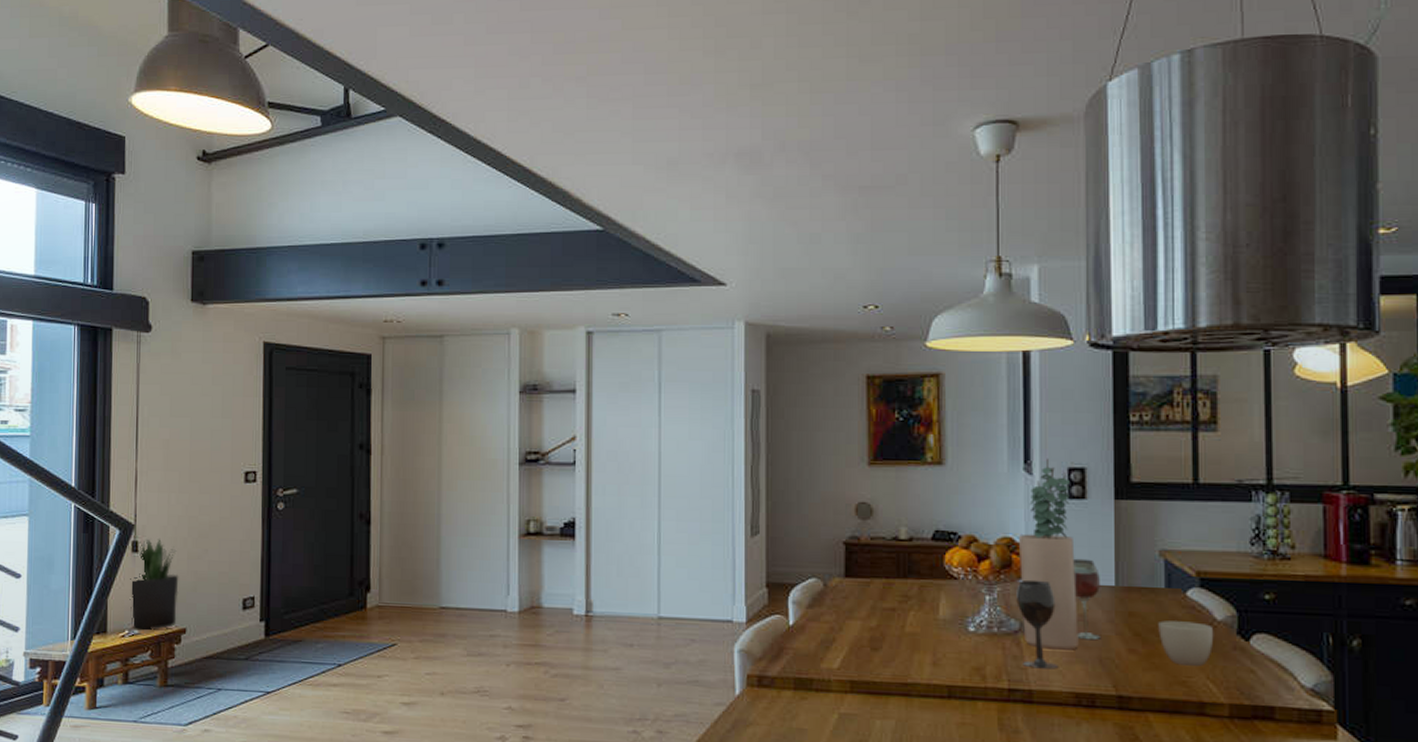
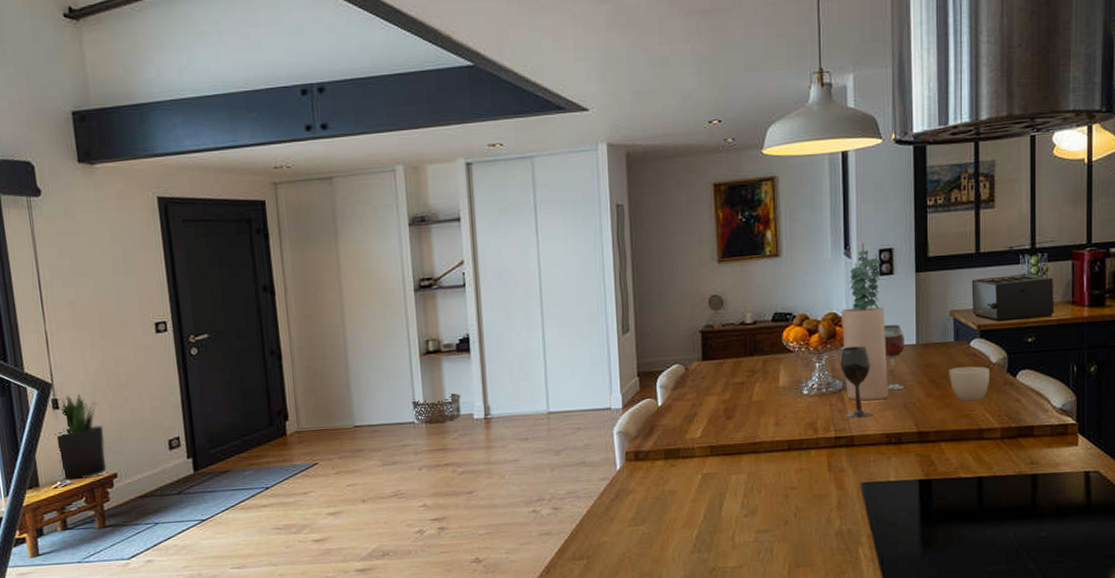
basket: none [506,583,560,614] -> present [412,393,462,423]
toaster: none [1188,514,1299,572] -> present [971,274,1054,322]

